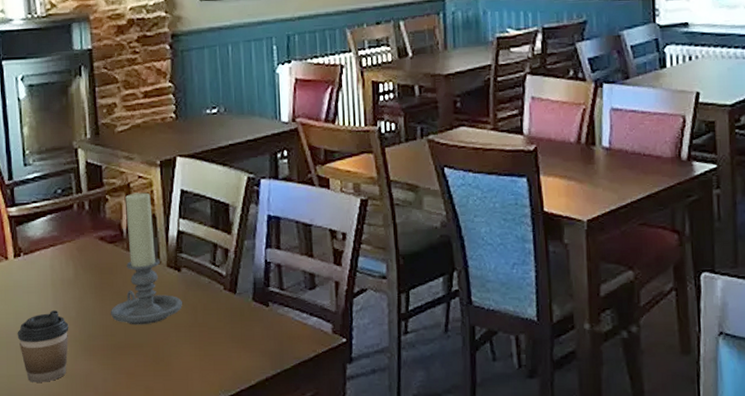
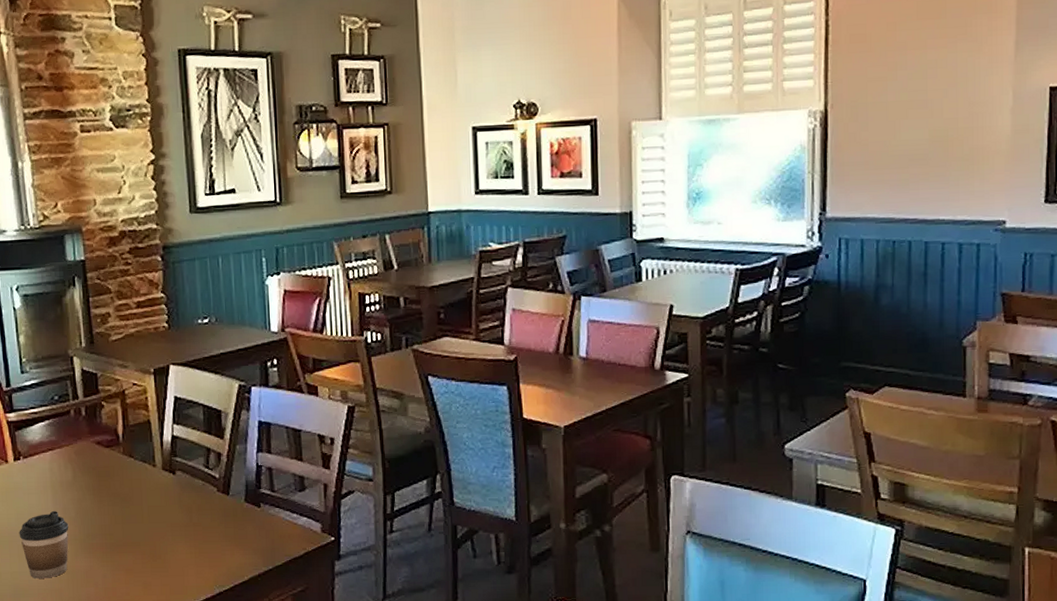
candle holder: present [110,191,182,325] -> none [108,398,178,525]

